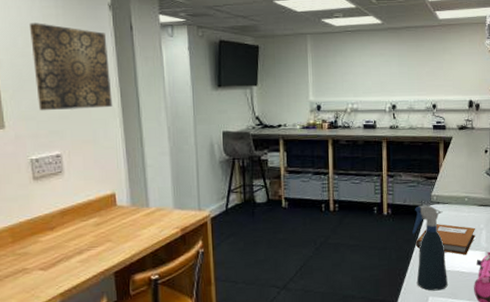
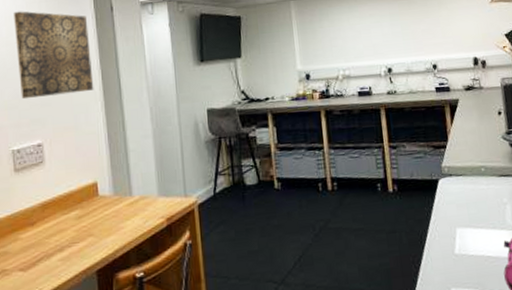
spray bottle: present [412,205,448,291] -> none [424,178,472,281]
notebook: present [415,224,475,255] -> none [428,199,499,236]

